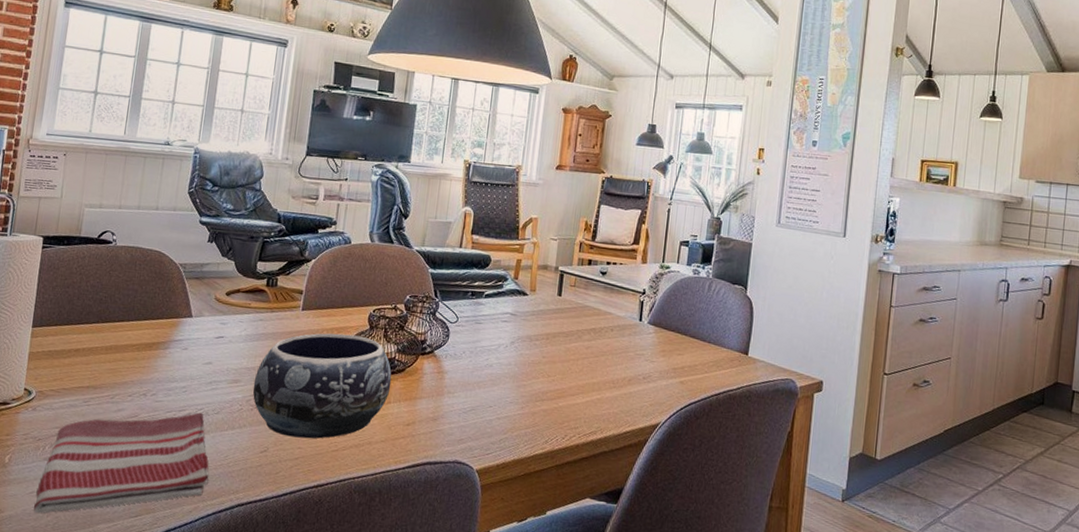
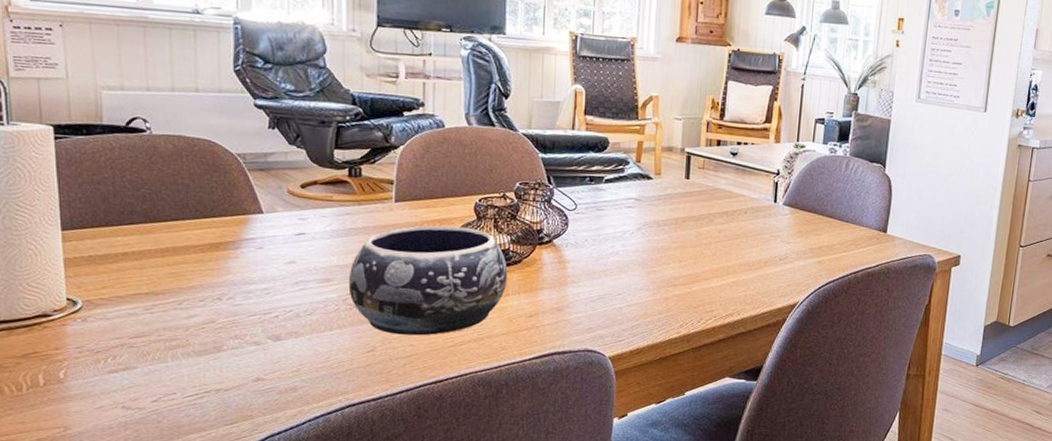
dish towel: present [34,412,209,514] -> none [106,314,311,427]

